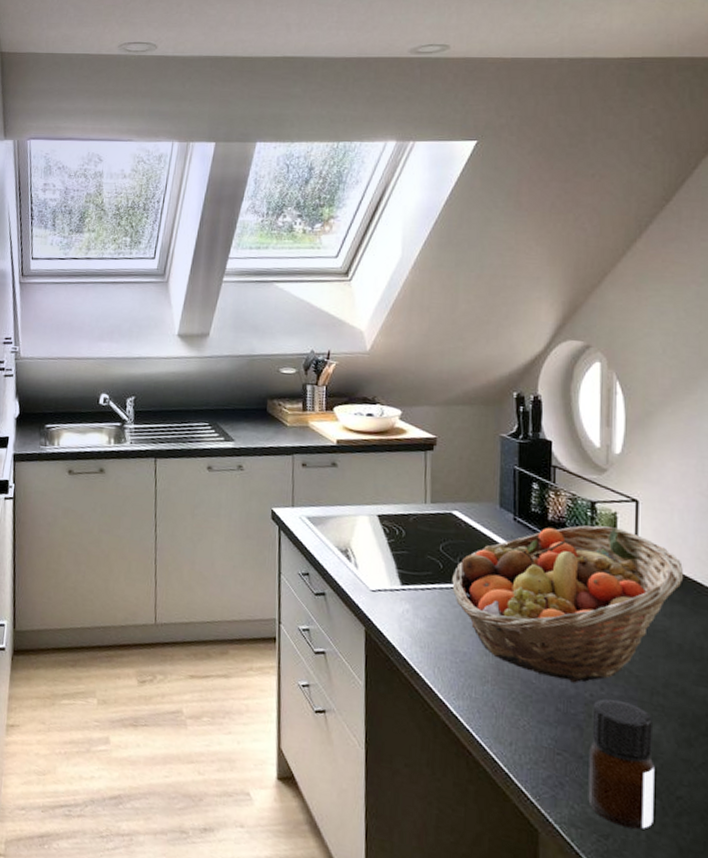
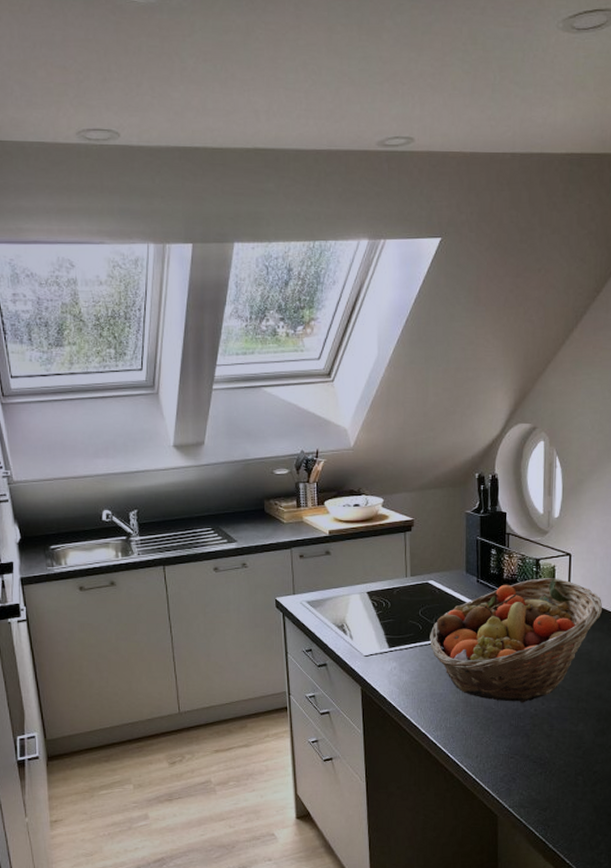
bottle: present [588,699,655,830] -> none [532,711,579,800]

